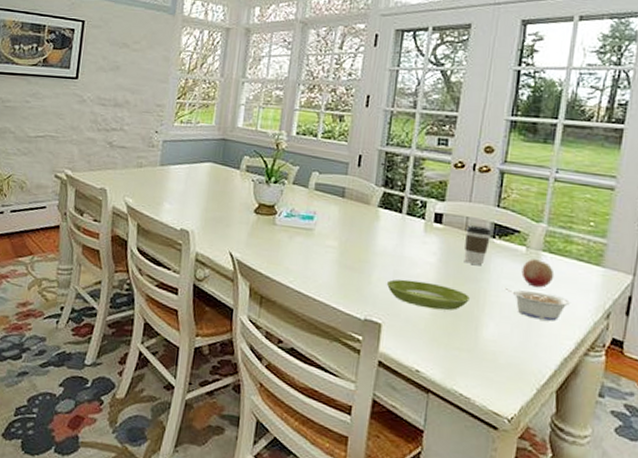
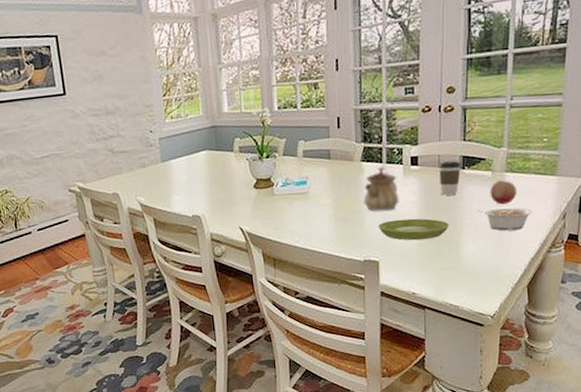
teapot: none [374,216,416,268] -> present [363,166,399,211]

